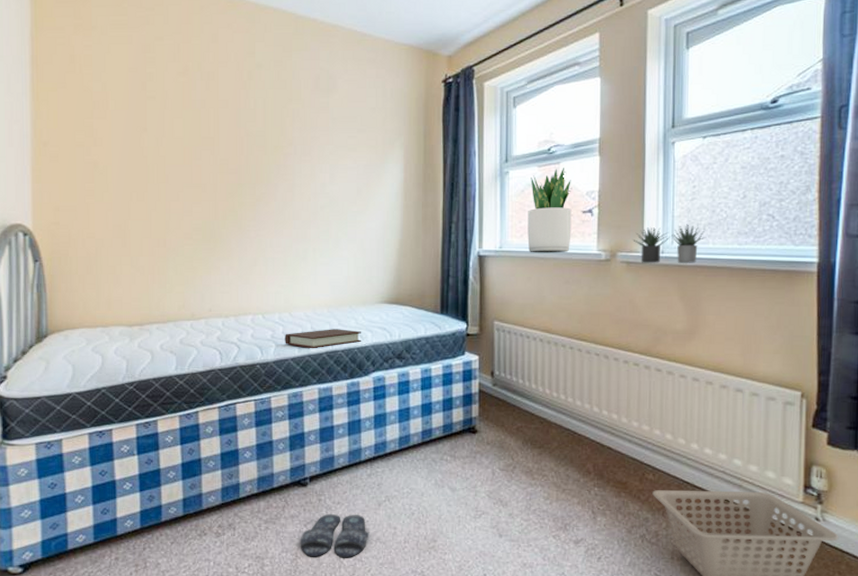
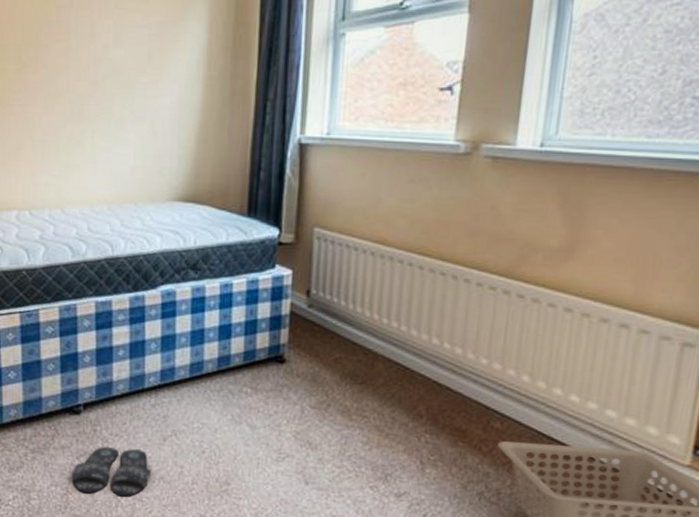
book: present [285,329,362,349] -> none [56,230,150,255]
planter: present [527,168,572,253] -> none [364,29,429,143]
succulent plant: present [633,224,707,263] -> none [503,108,604,161]

